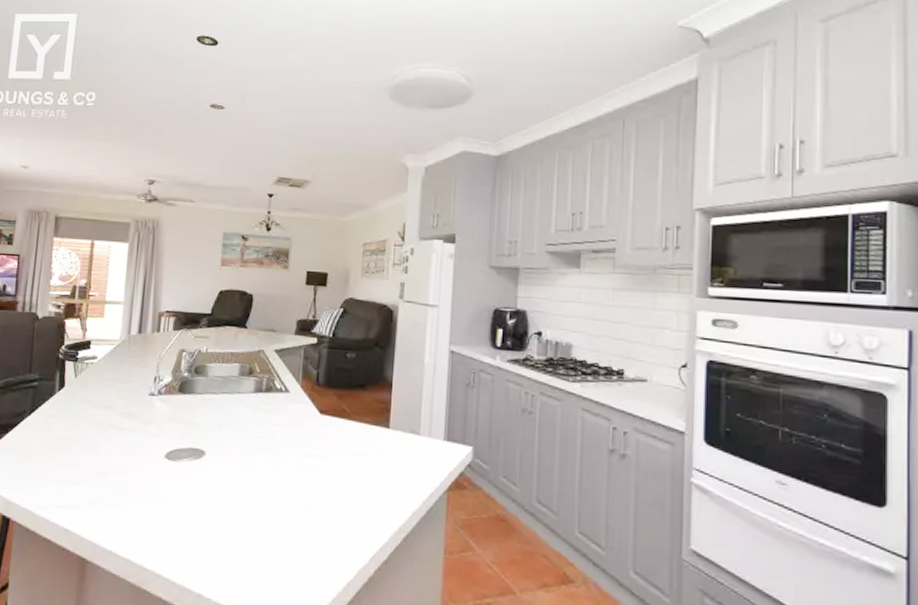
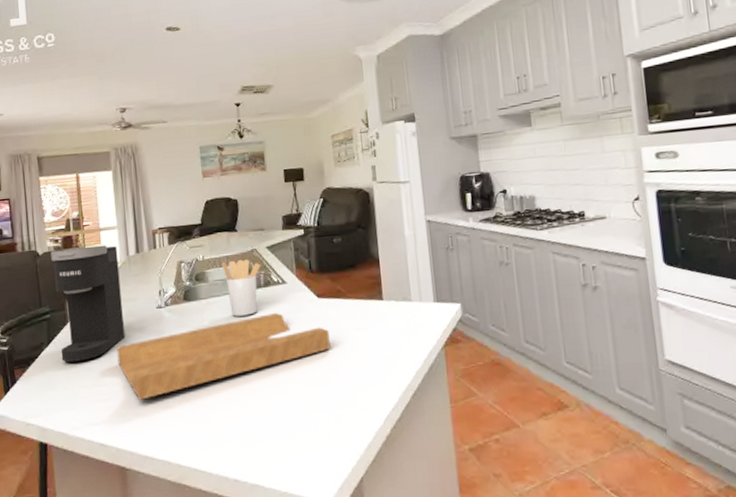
coffee maker: none [41,316,120,438] -> present [51,245,125,363]
cutting board: none [98,421,326,490] -> present [117,313,331,400]
utensil holder: none [224,357,266,420] -> present [221,259,261,317]

